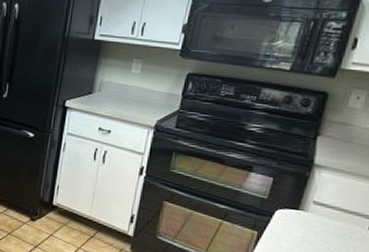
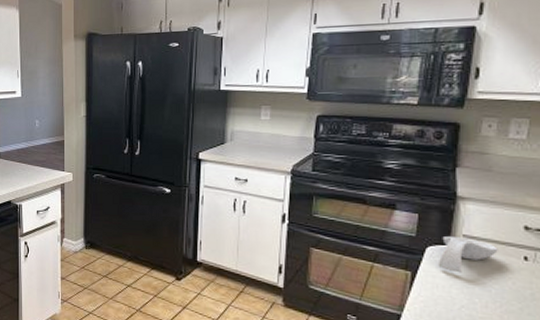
spoon rest: none [284,201,345,237] -> present [437,235,498,273]

